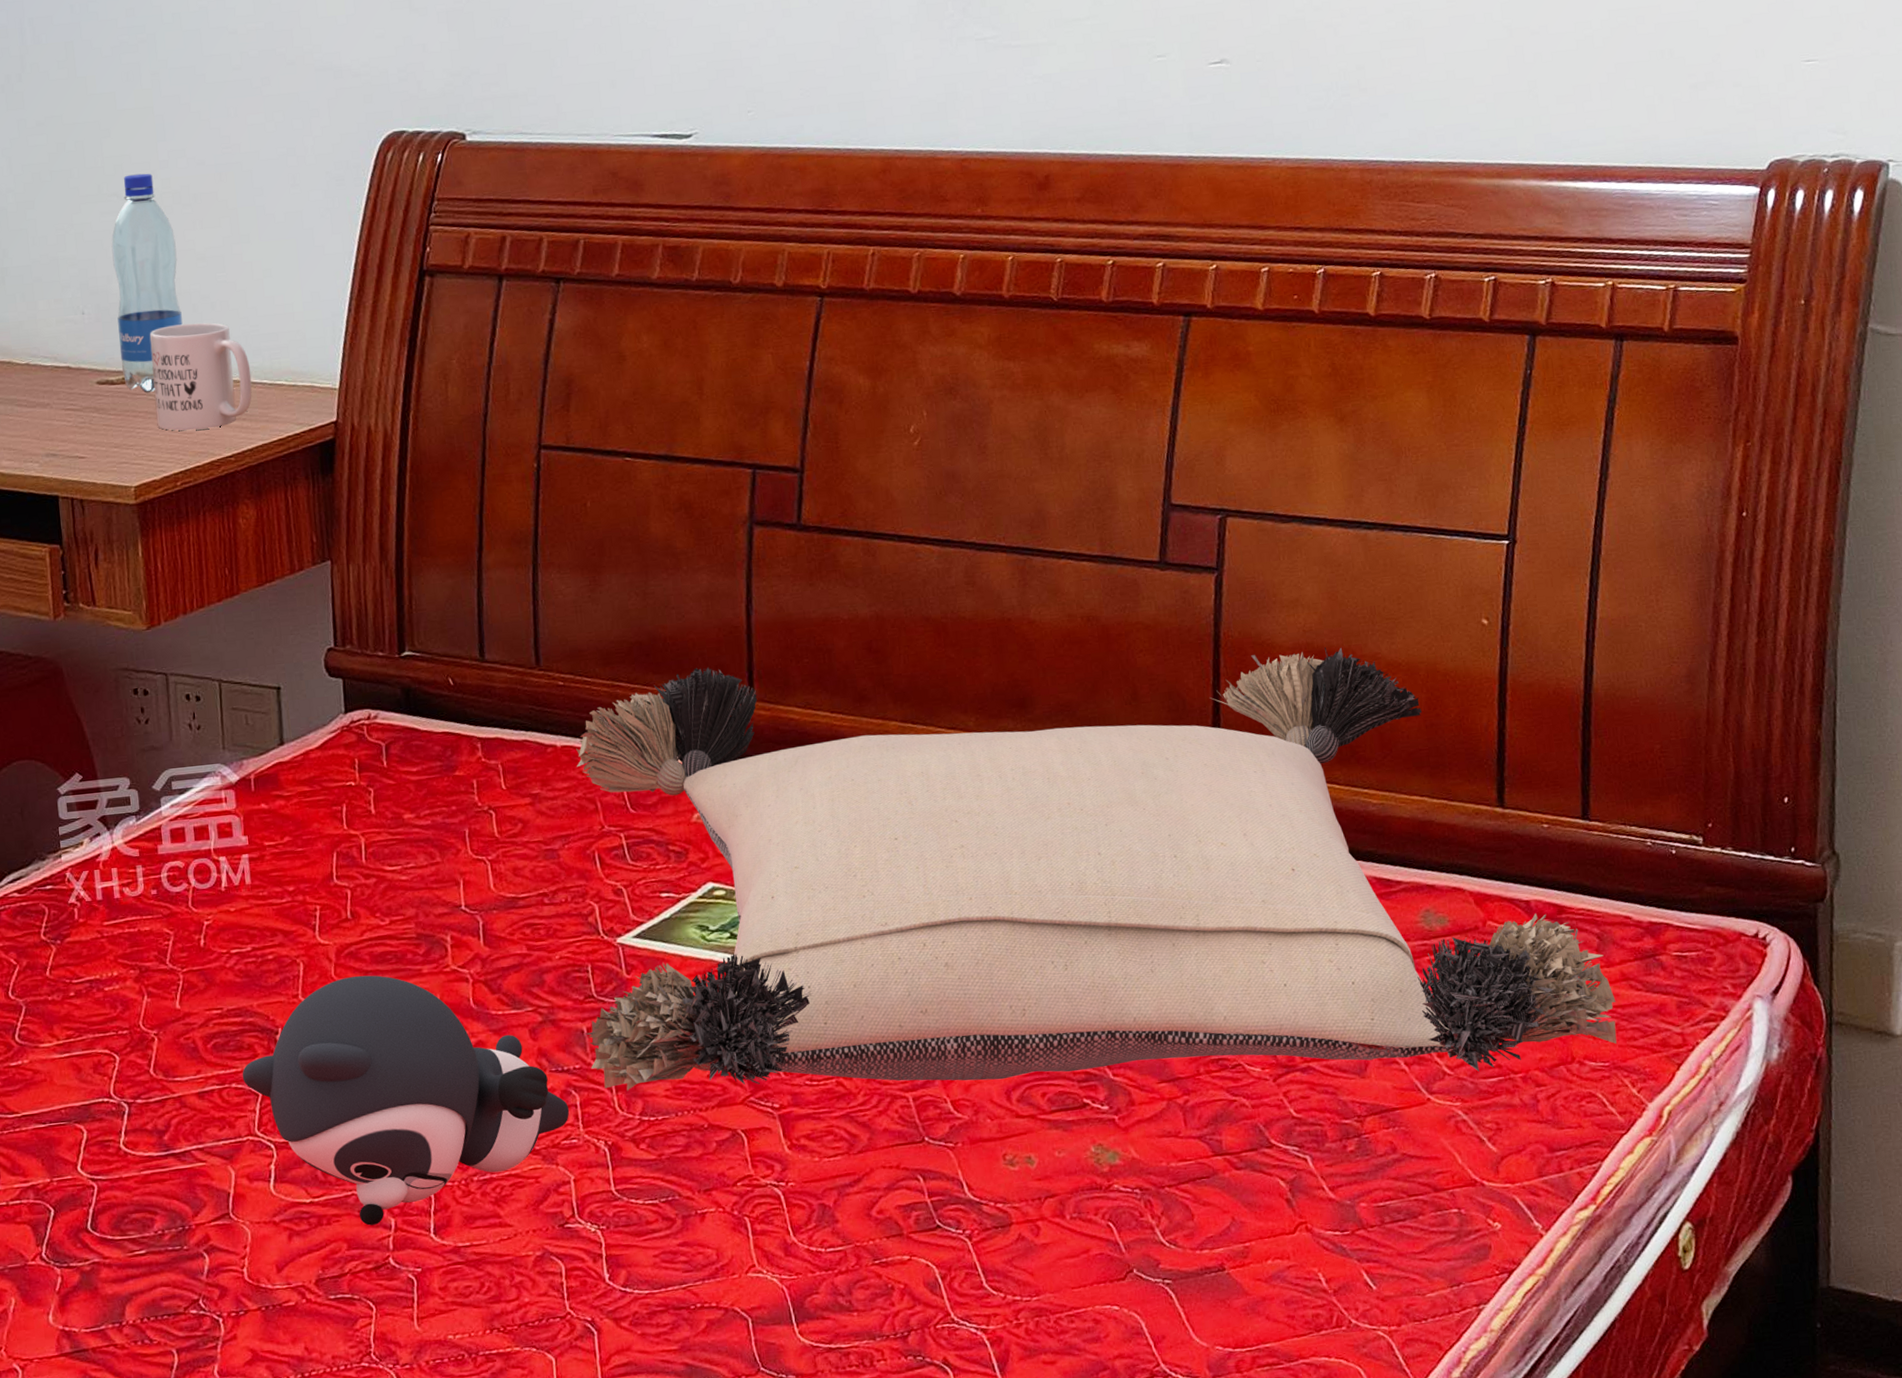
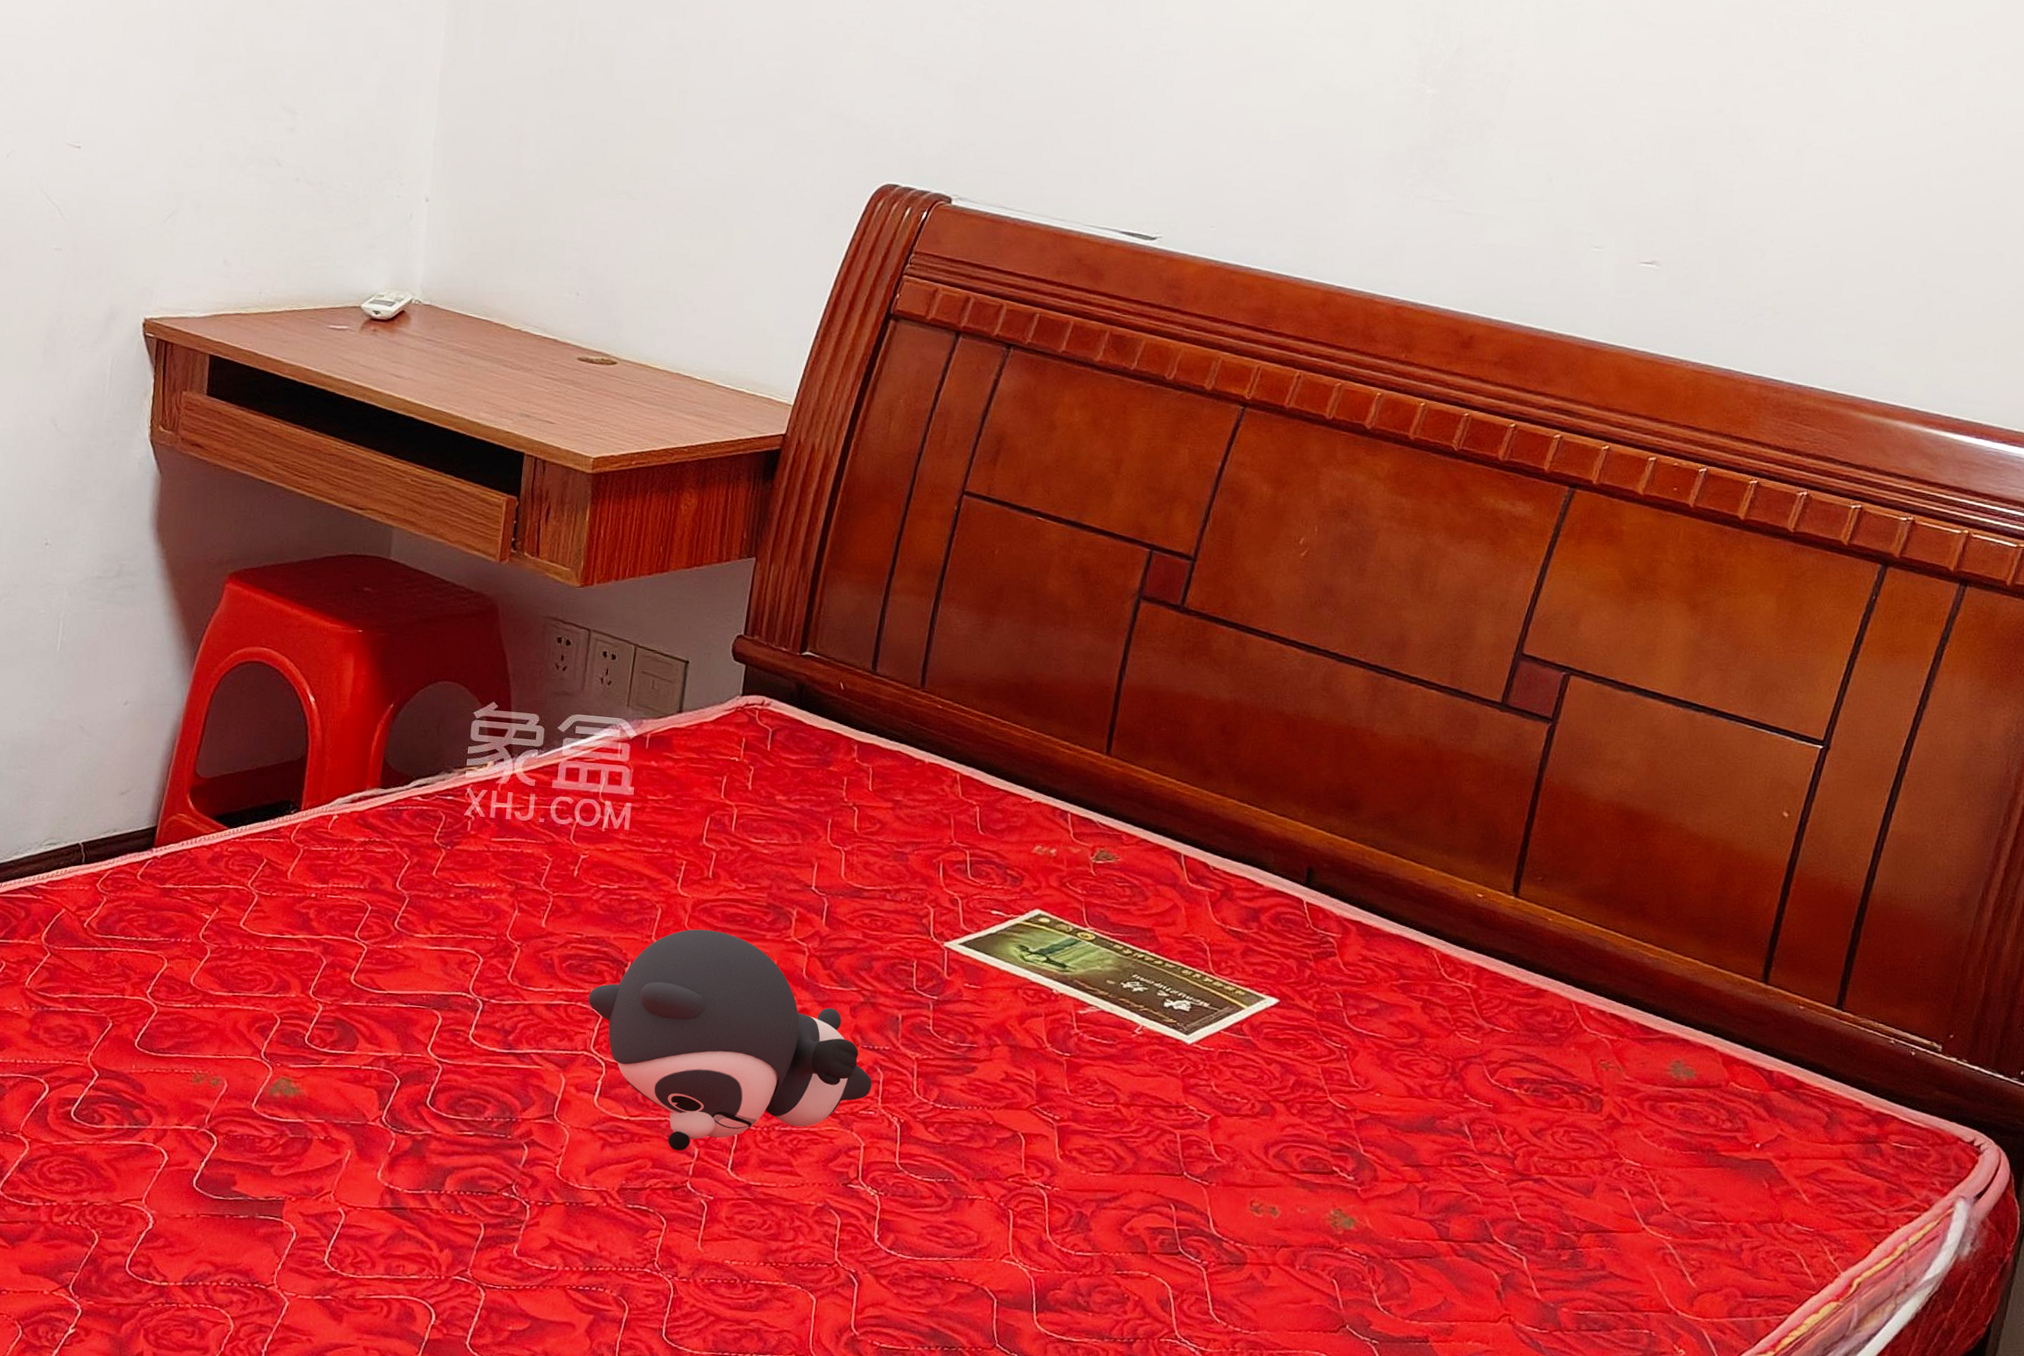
bottle: present [111,173,183,393] -> none [602,177,673,377]
mug: present [149,322,252,431] -> none [624,320,718,420]
pillow: present [576,647,1617,1090] -> none [898,716,1832,1213]

